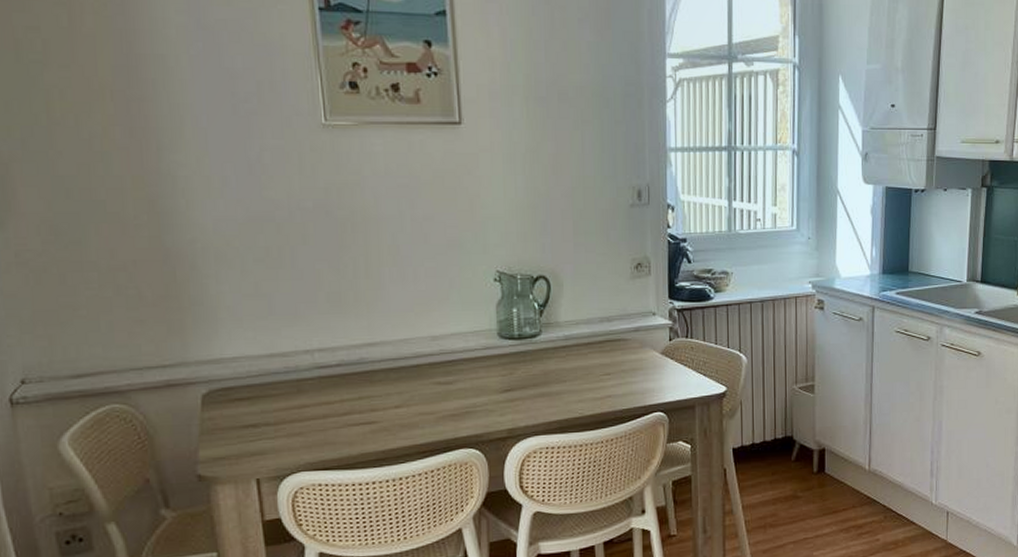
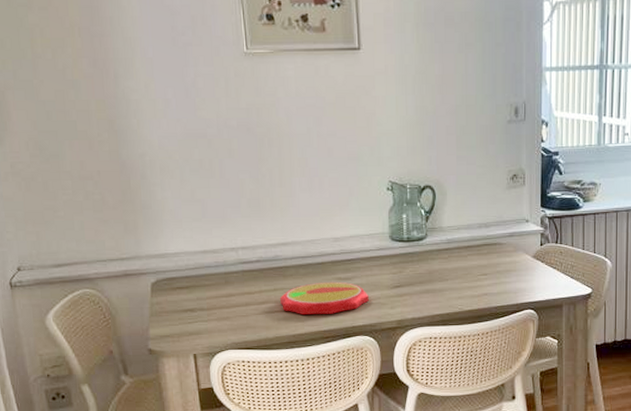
plate: none [366,386,474,427] -> present [280,281,369,316]

